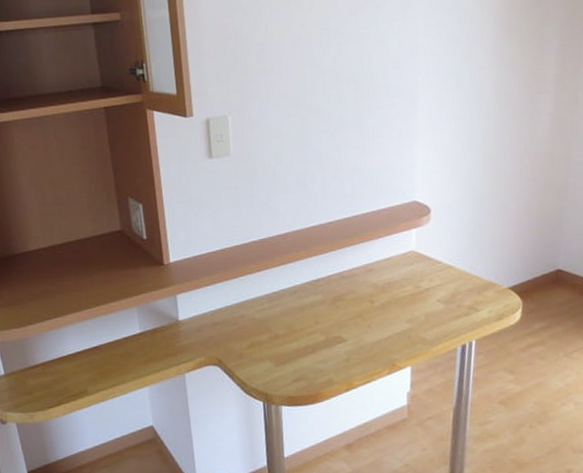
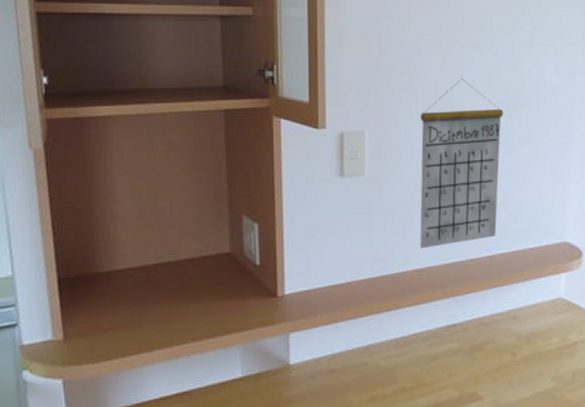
calendar: none [276,60,353,216] -> present [420,79,504,249]

